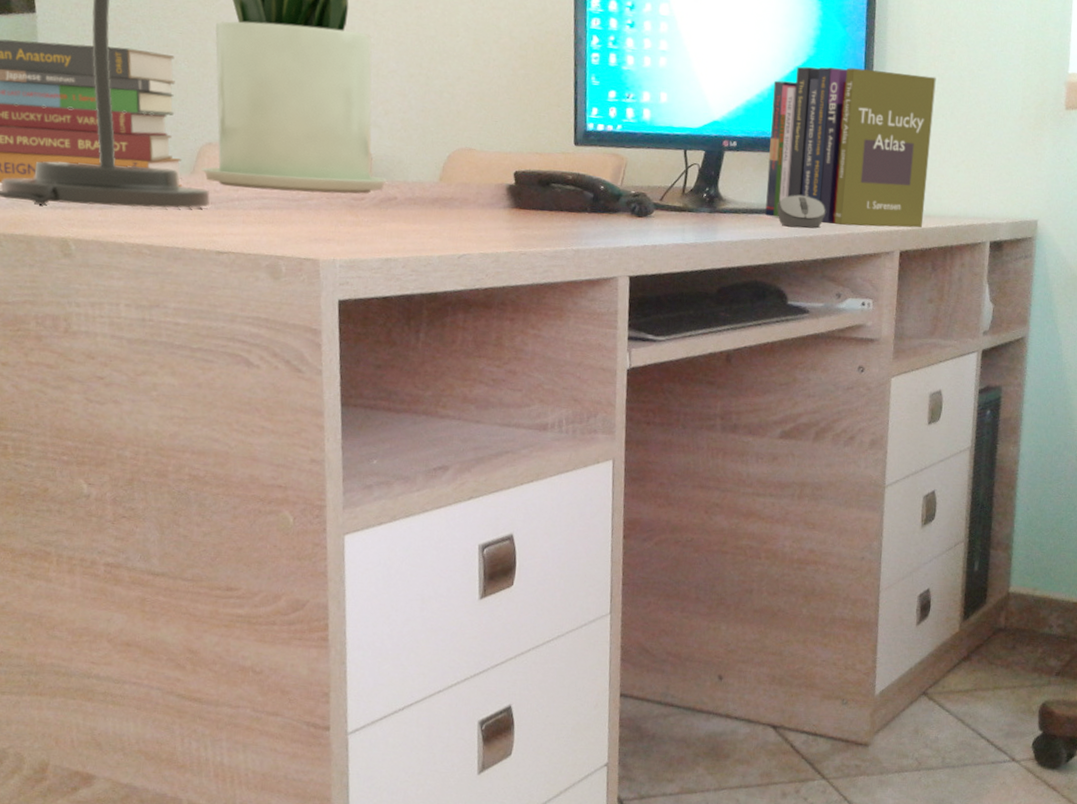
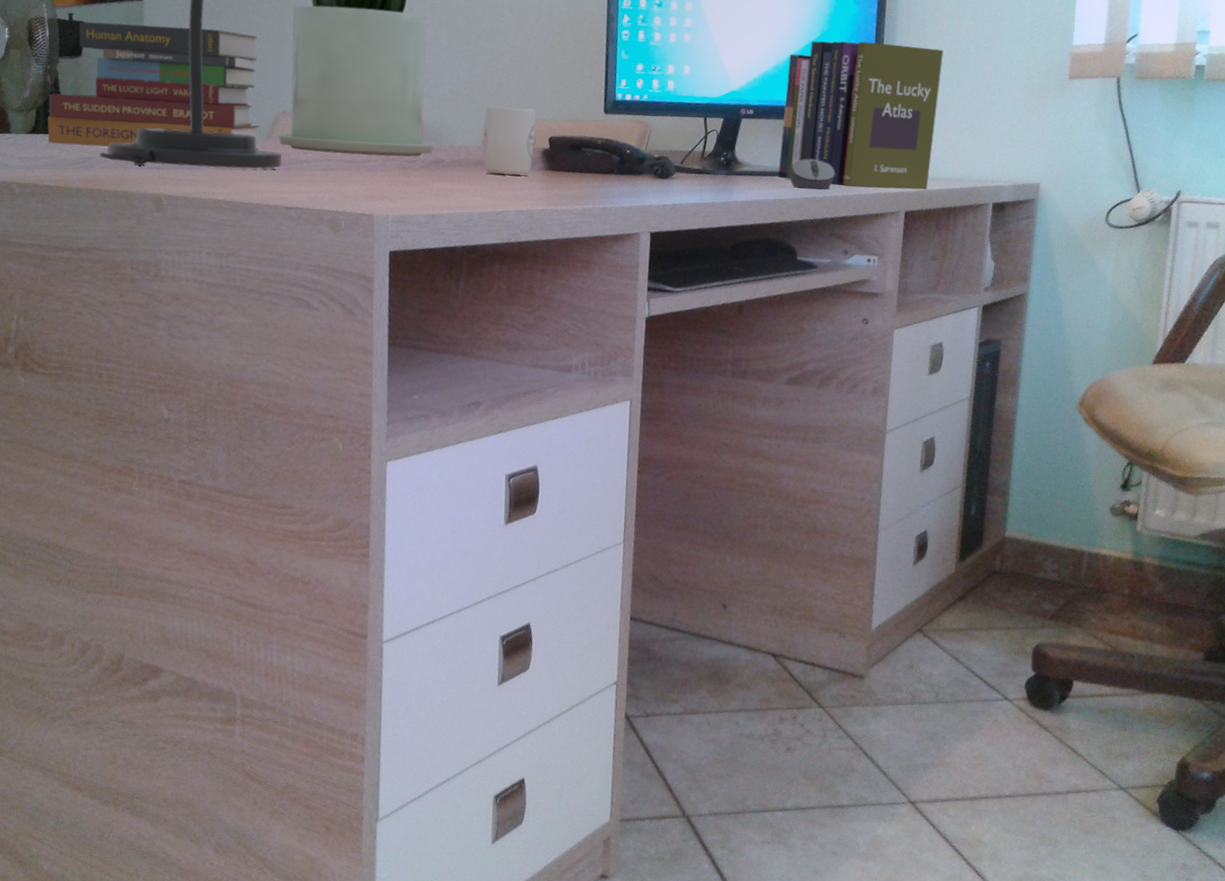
mug: none [439,136,500,214] -> present [482,106,536,175]

